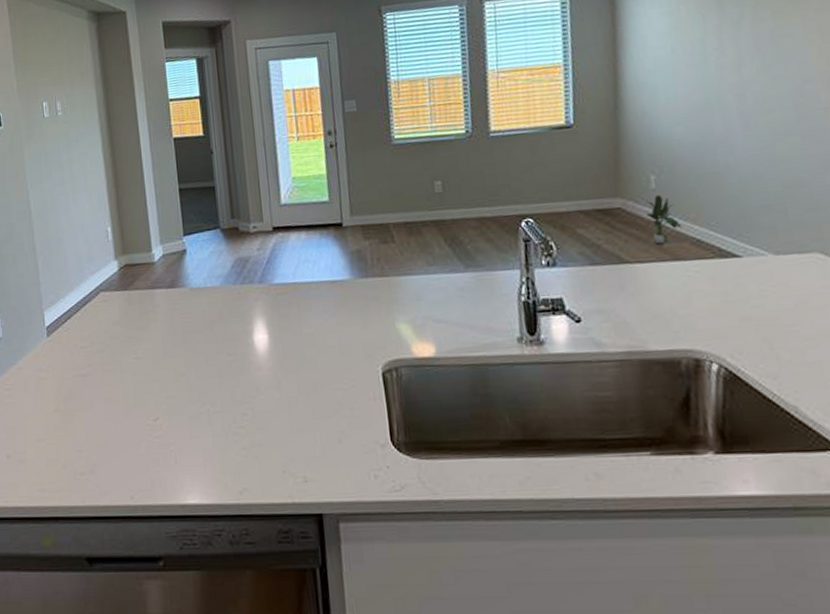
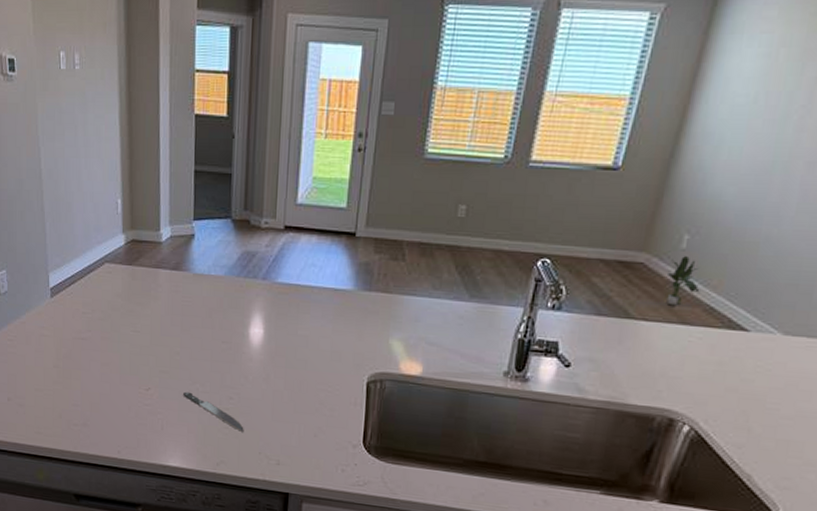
kitchen knife: none [194,415,264,452] -> present [183,391,244,433]

